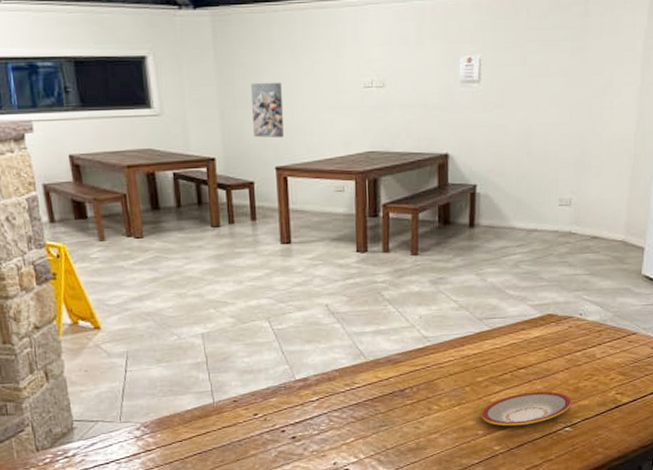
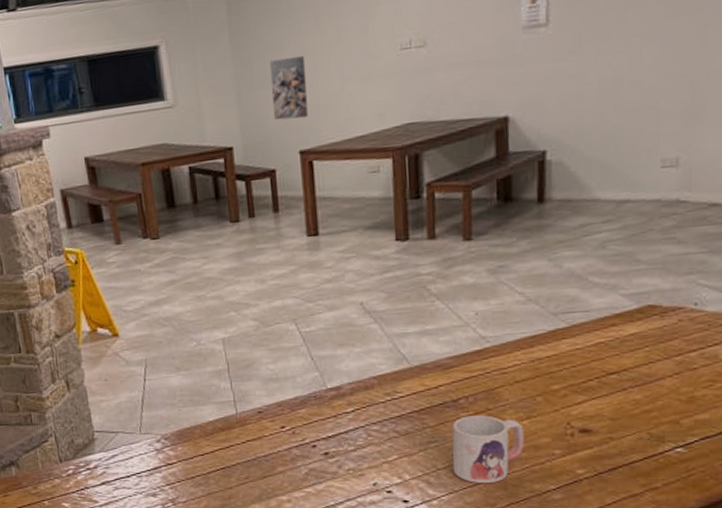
mug: none [399,402,455,461] -> present [452,415,524,484]
plate: present [481,391,572,426] -> none [558,402,685,445]

